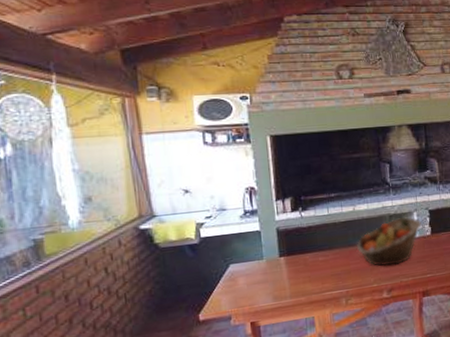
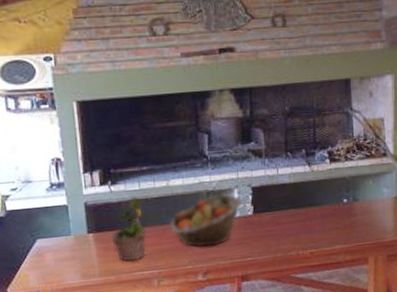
potted plant: none [300,221,335,283] -> present [109,196,147,262]

